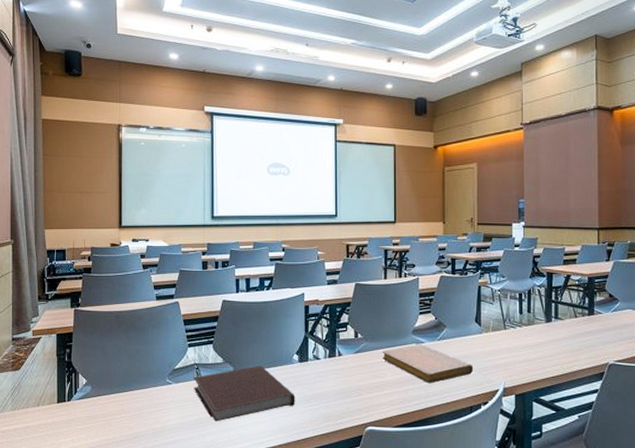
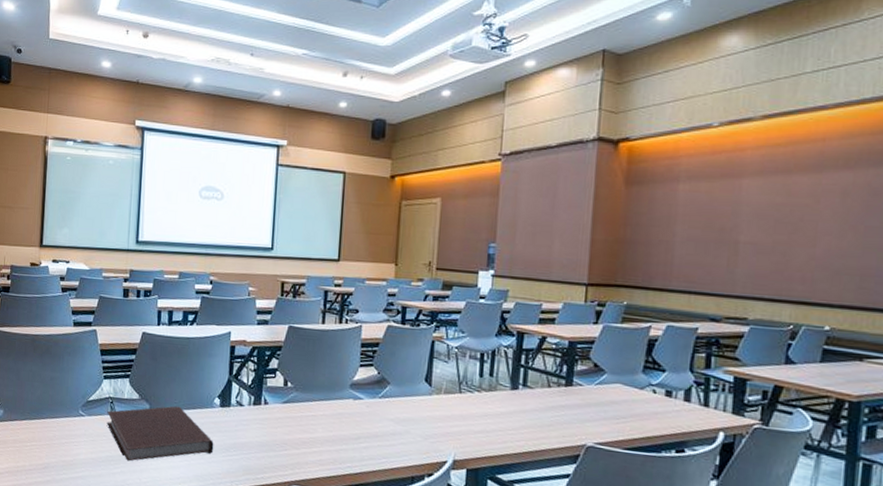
notebook: present [382,344,474,384] -> none [313,400,419,446]

